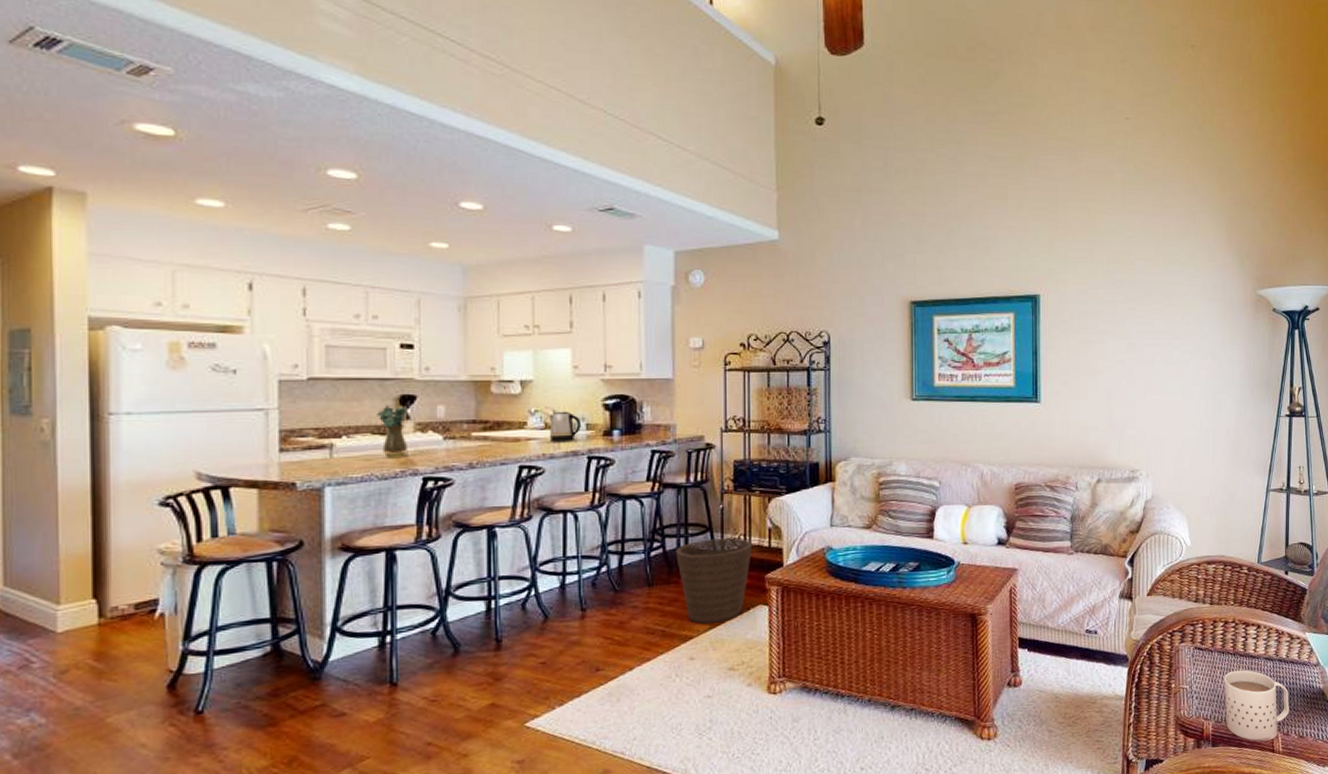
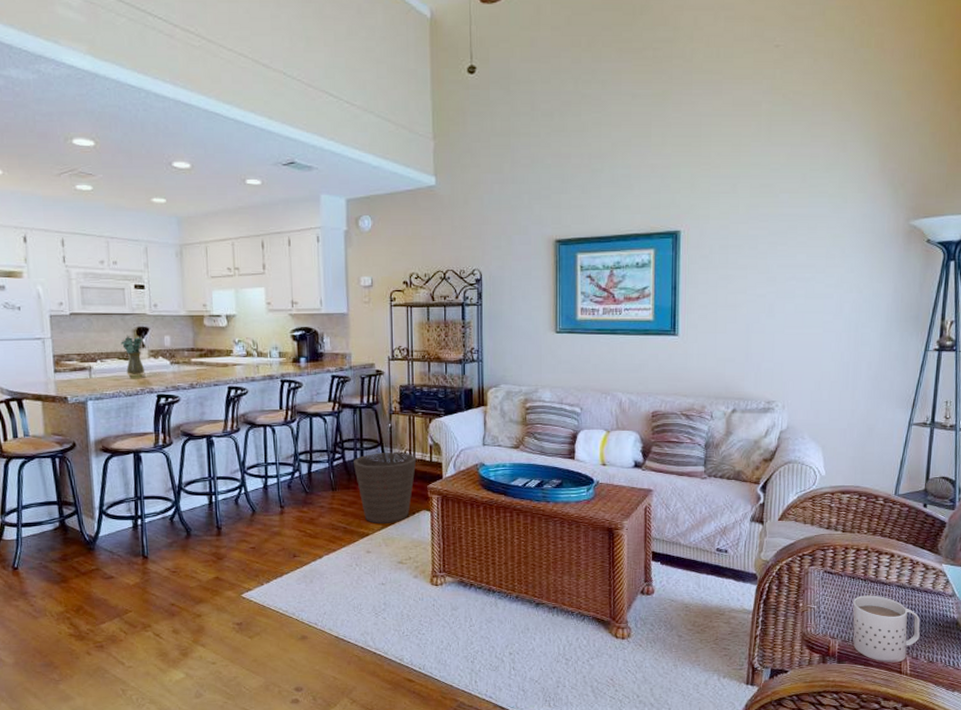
kettle: present [548,411,582,443] -> none [249,341,276,368]

